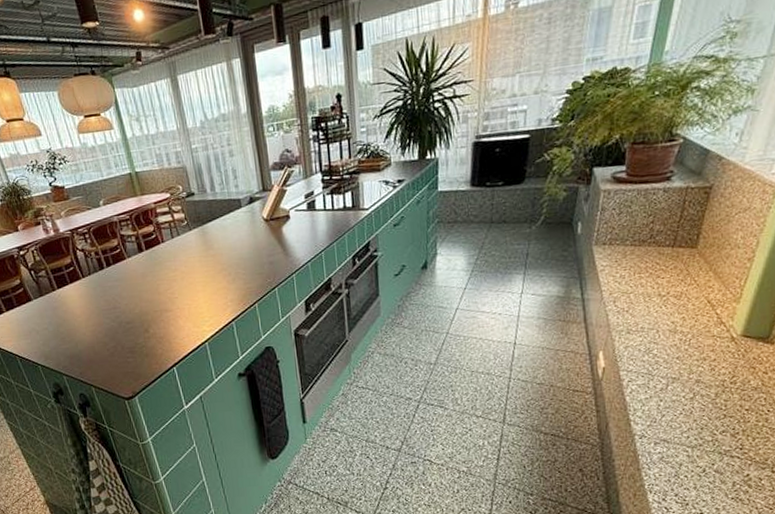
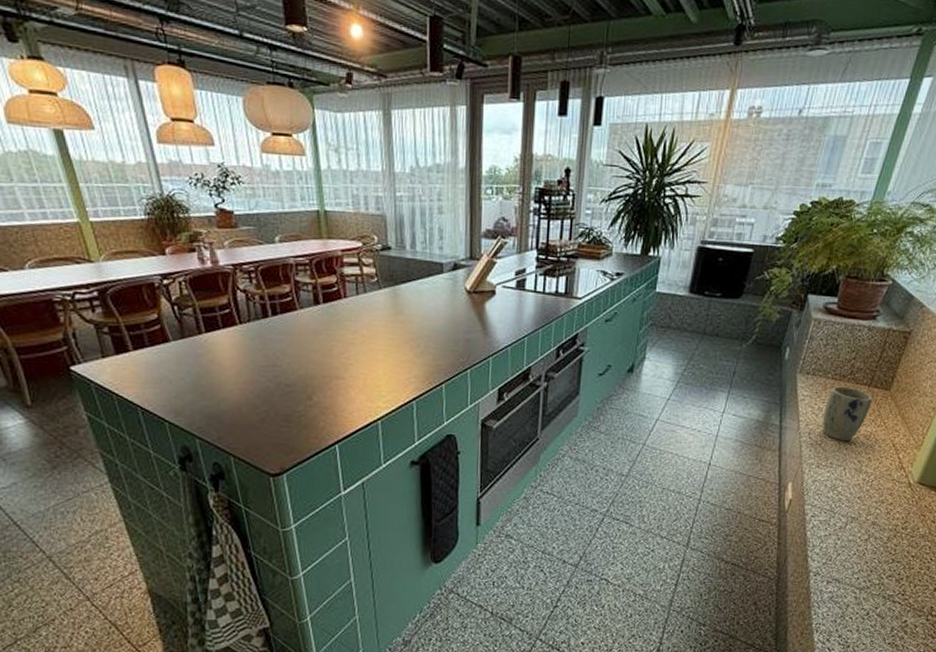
plant pot: none [627,250,679,305] -> present [822,386,873,441]

